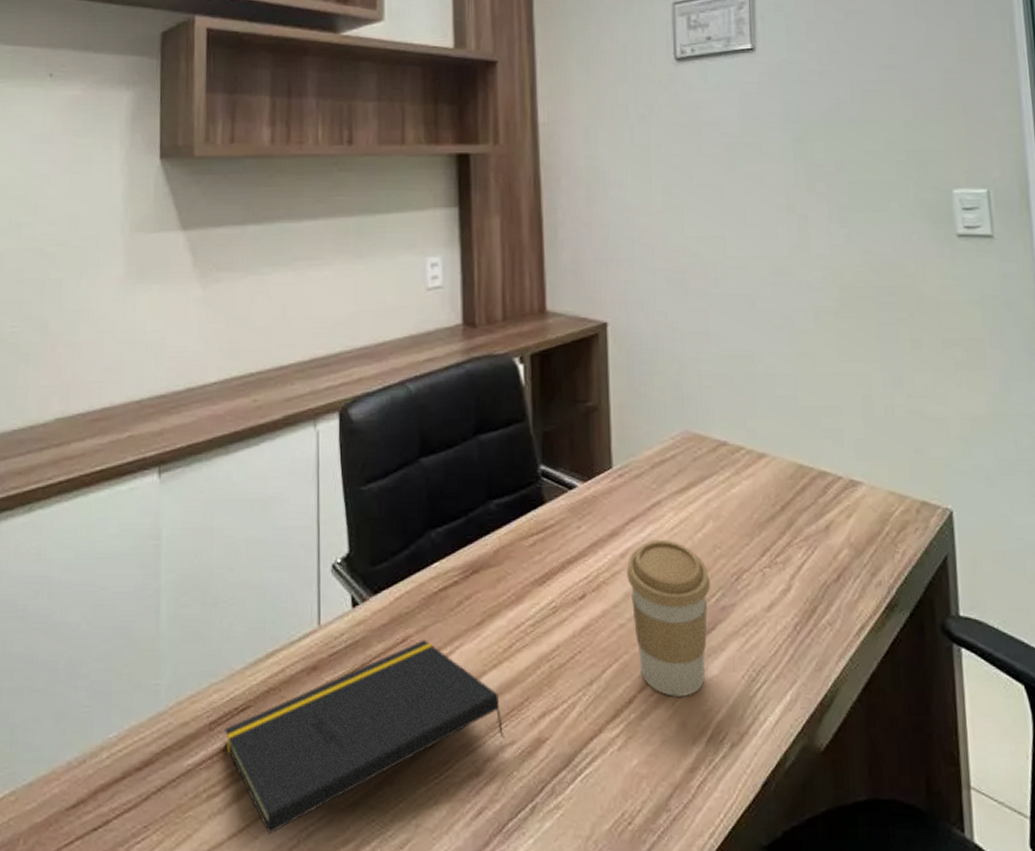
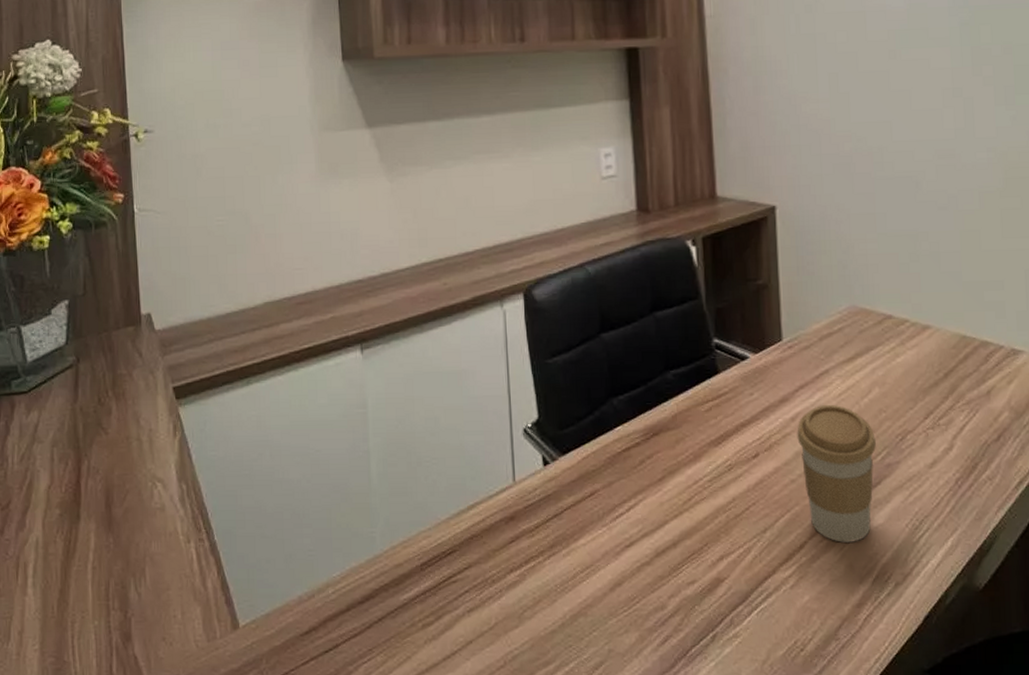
notepad: present [224,639,505,835] -> none [434,493,687,657]

